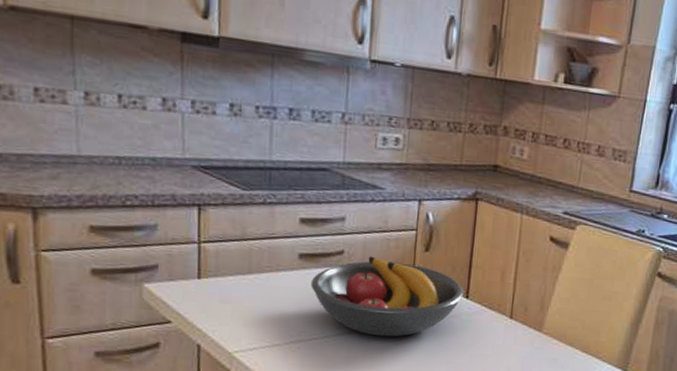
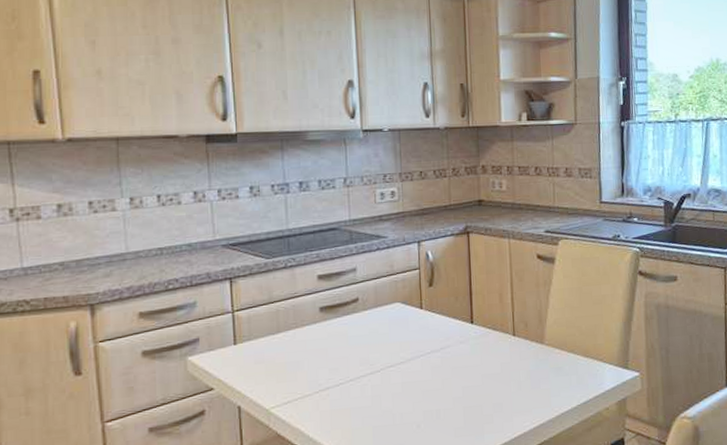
fruit bowl: present [310,256,464,337] -> none [332,299,469,373]

